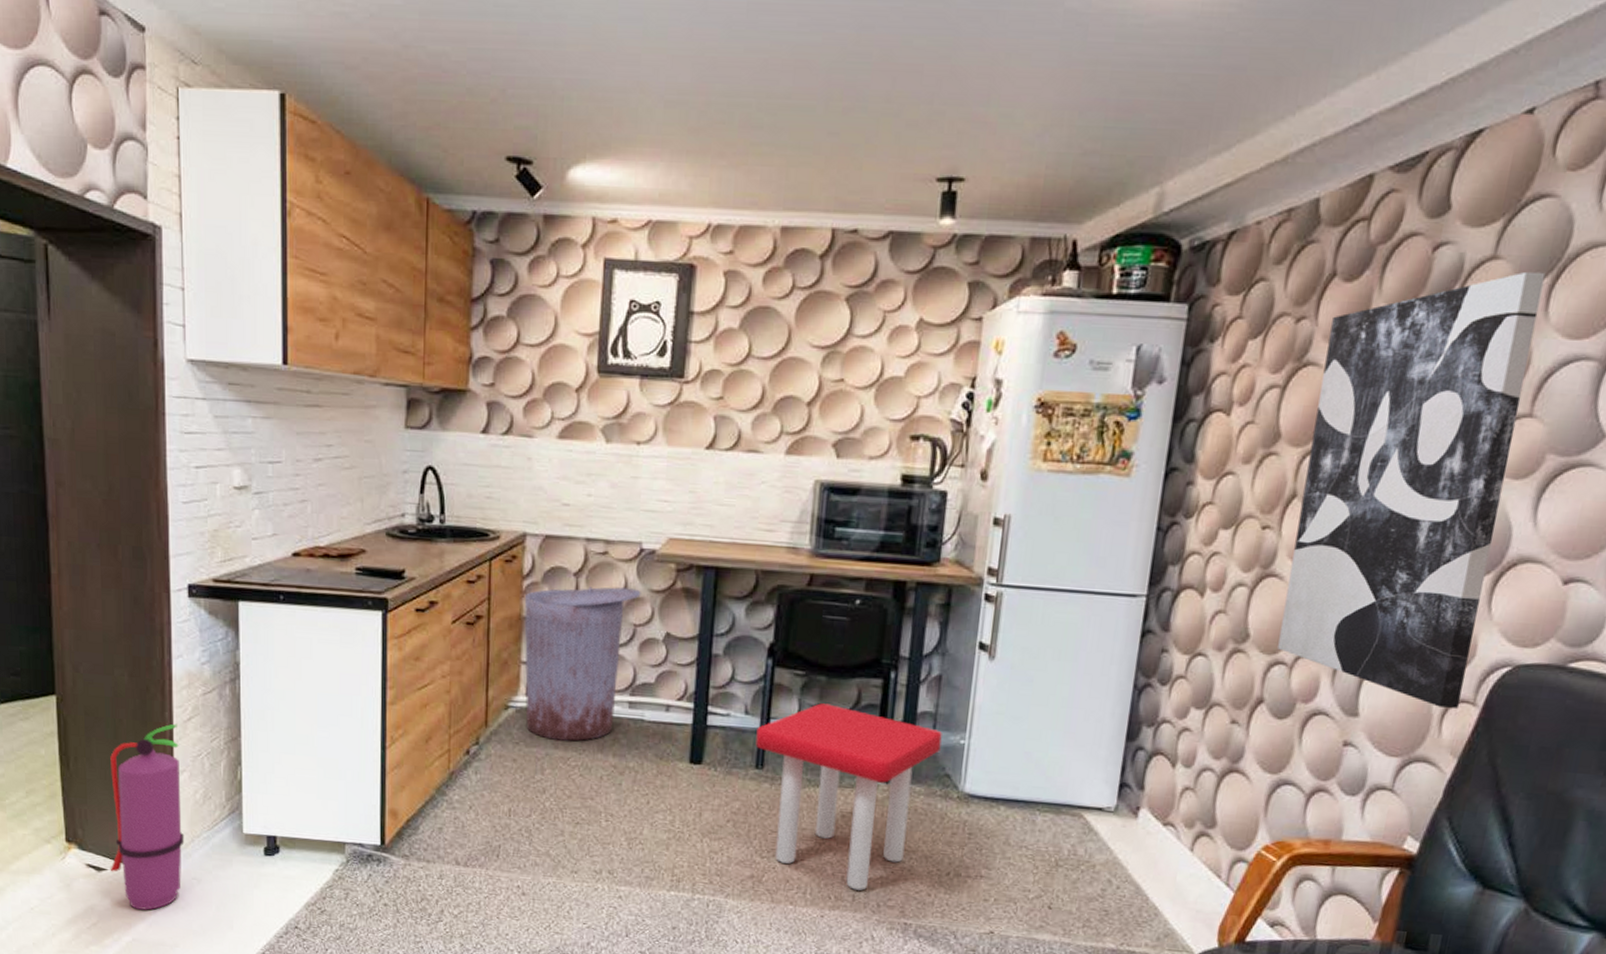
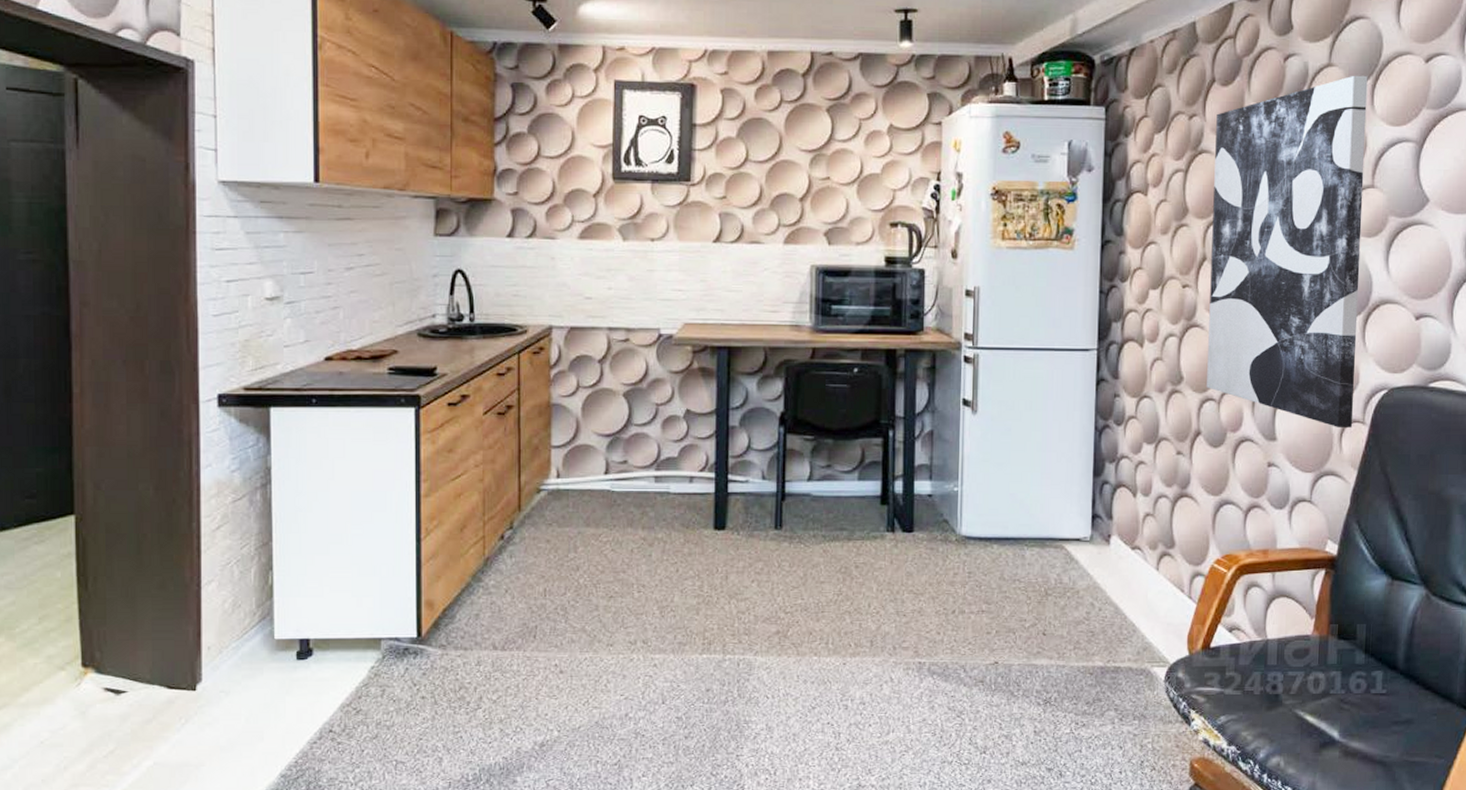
fire extinguisher: present [110,723,185,910] -> none [130,534,212,730]
trash can: present [525,587,641,741] -> none [553,371,661,518]
stool: present [755,703,942,891] -> none [773,464,938,635]

